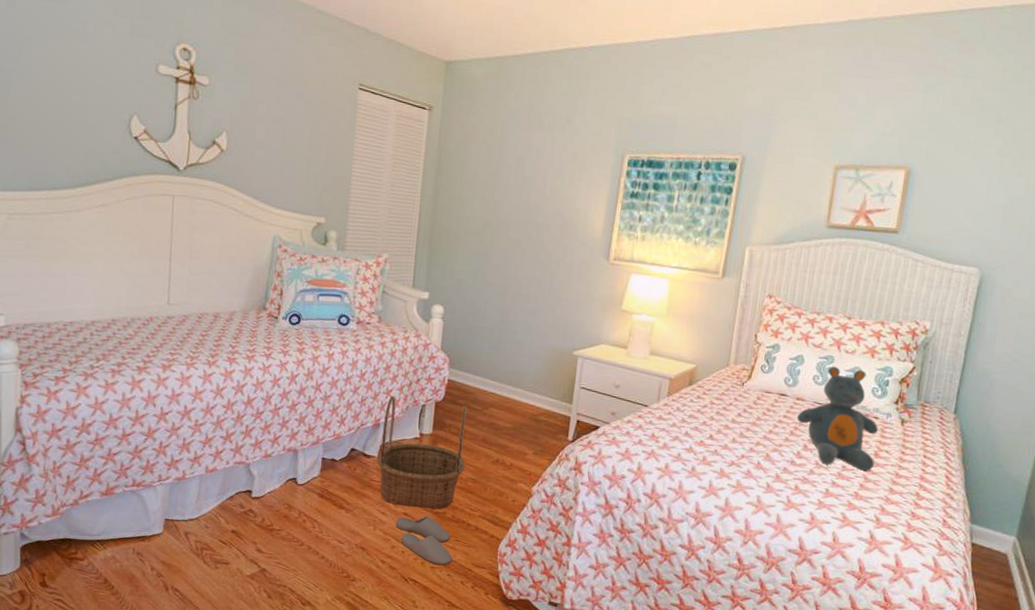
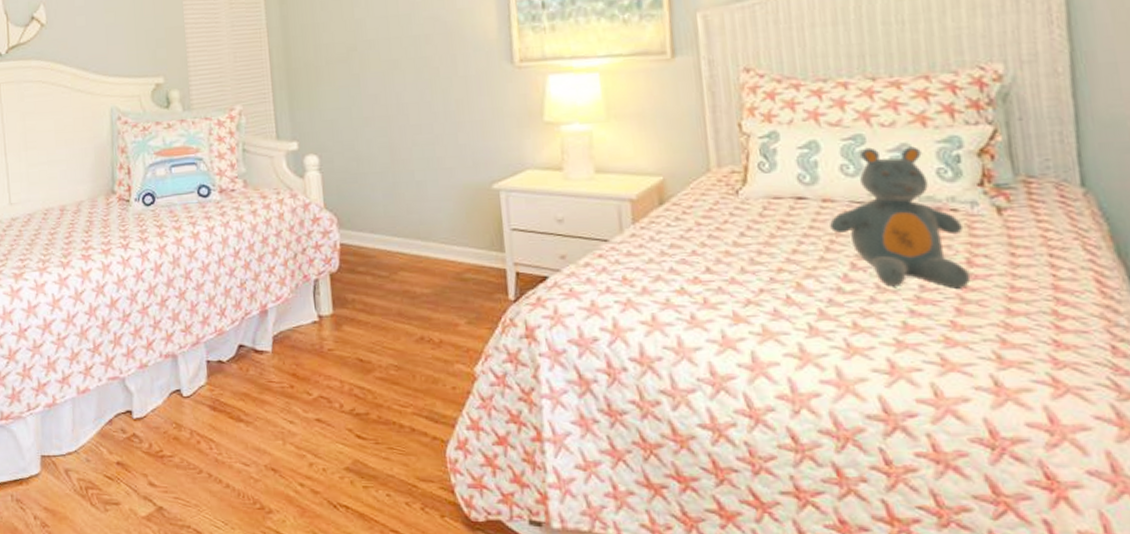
basket: present [377,395,468,510] -> none [271,271,382,411]
slippers: present [395,515,453,566] -> none [308,419,390,483]

